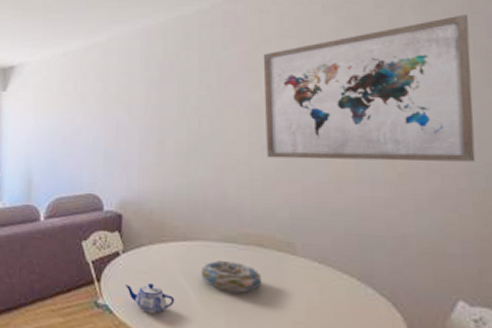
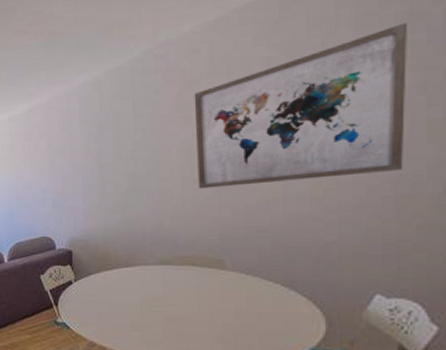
teapot: present [125,283,175,314] -> none [79,303,121,326]
decorative bowl: present [200,259,263,293] -> none [141,279,196,304]

